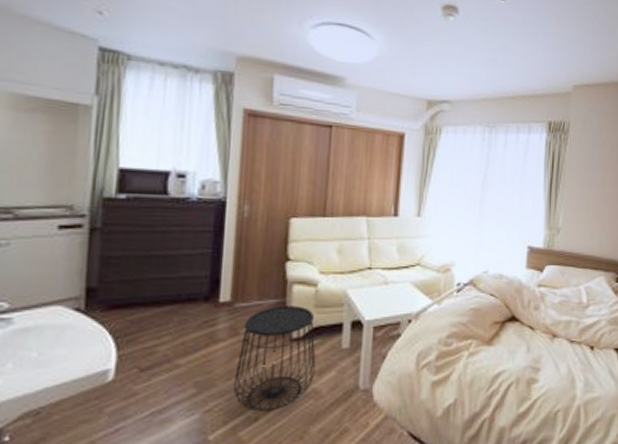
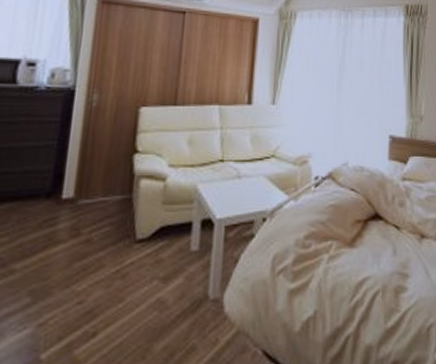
side table: present [234,306,316,412] -> none [71,202,163,325]

